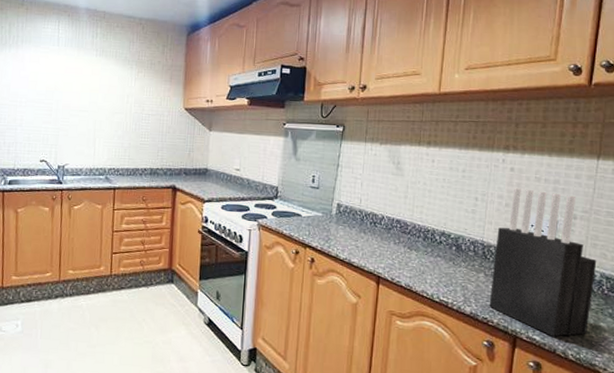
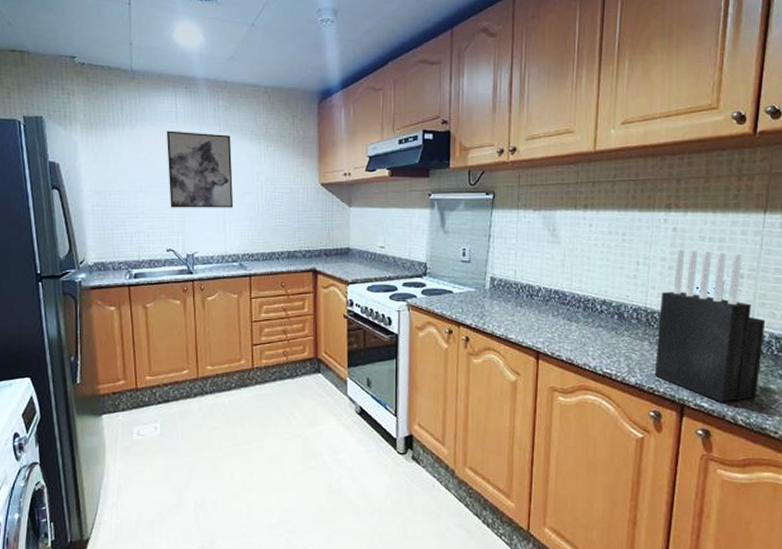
wall art: none [46,53,106,126] -> present [166,131,234,208]

